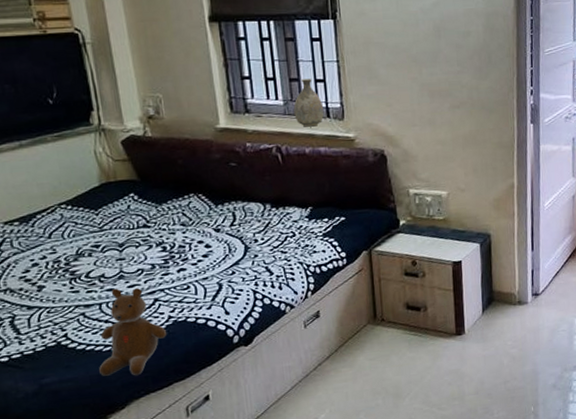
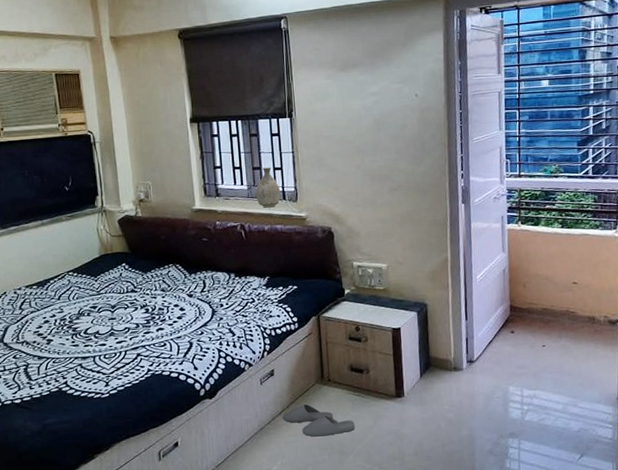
stuffed bear: present [99,288,167,376] -> none [90,343,146,421]
slippers: none [330,347,412,381] -> present [282,404,355,437]

